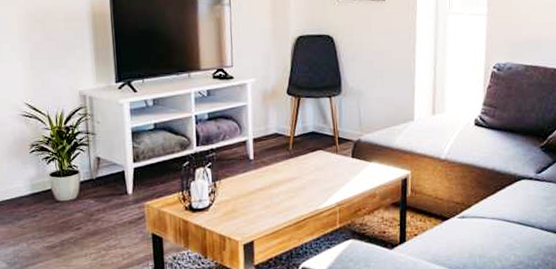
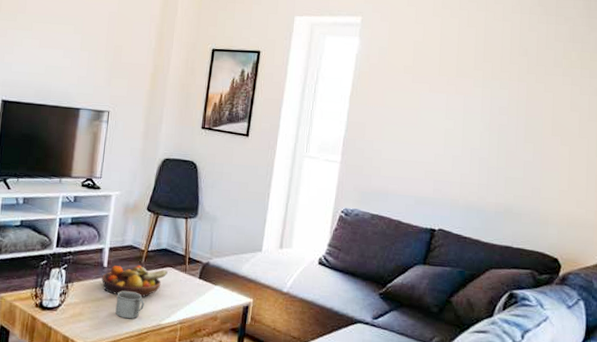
fruit bowl: none [250,153,318,186] -> present [102,265,168,297]
mug: none [268,180,299,209] -> present [115,291,144,319]

